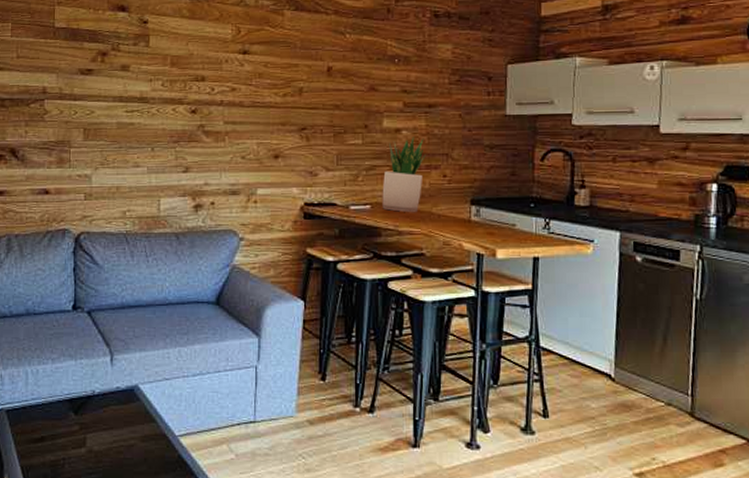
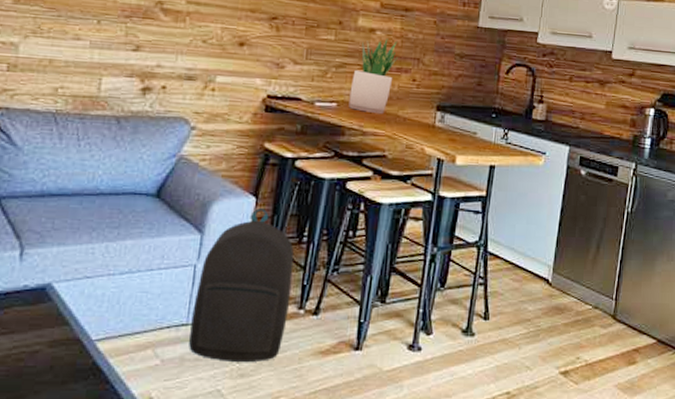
backpack: none [258,311,346,457] -> present [189,208,295,362]

